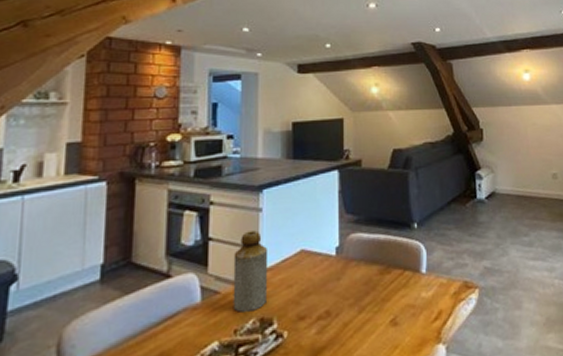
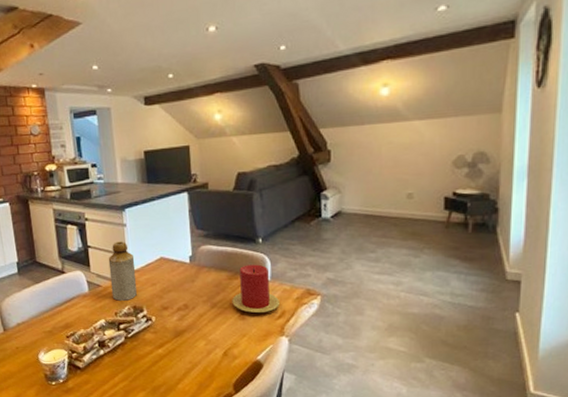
candle: none [383,254,436,316] -> present [232,264,279,313]

